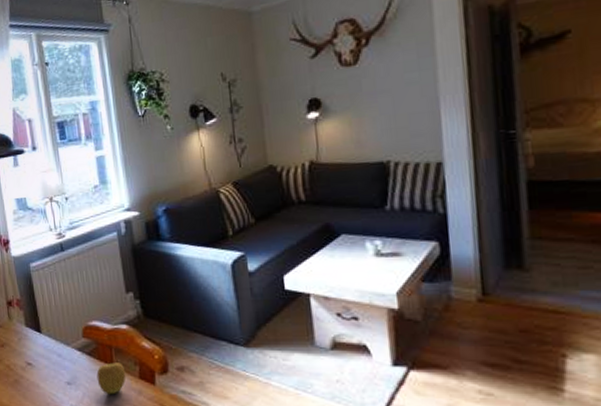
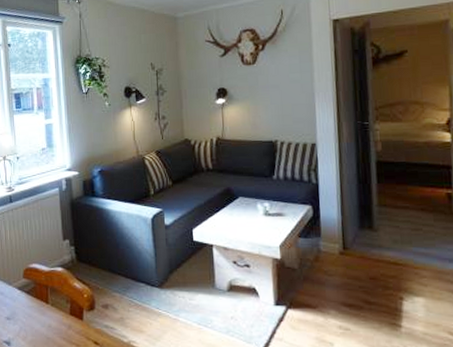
apple: present [96,362,126,395] -> none [33,300,59,329]

